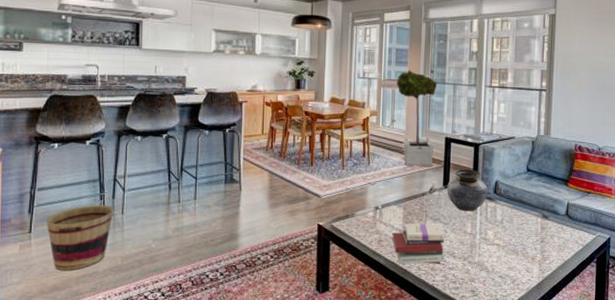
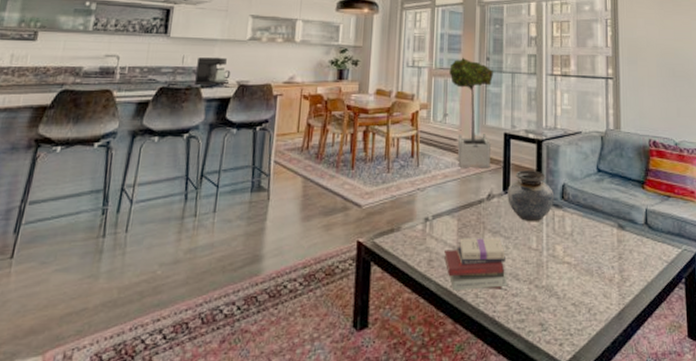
basket: present [46,205,114,271] -> none [32,222,117,307]
coffee maker: none [167,68,199,93] -> present [193,58,231,86]

